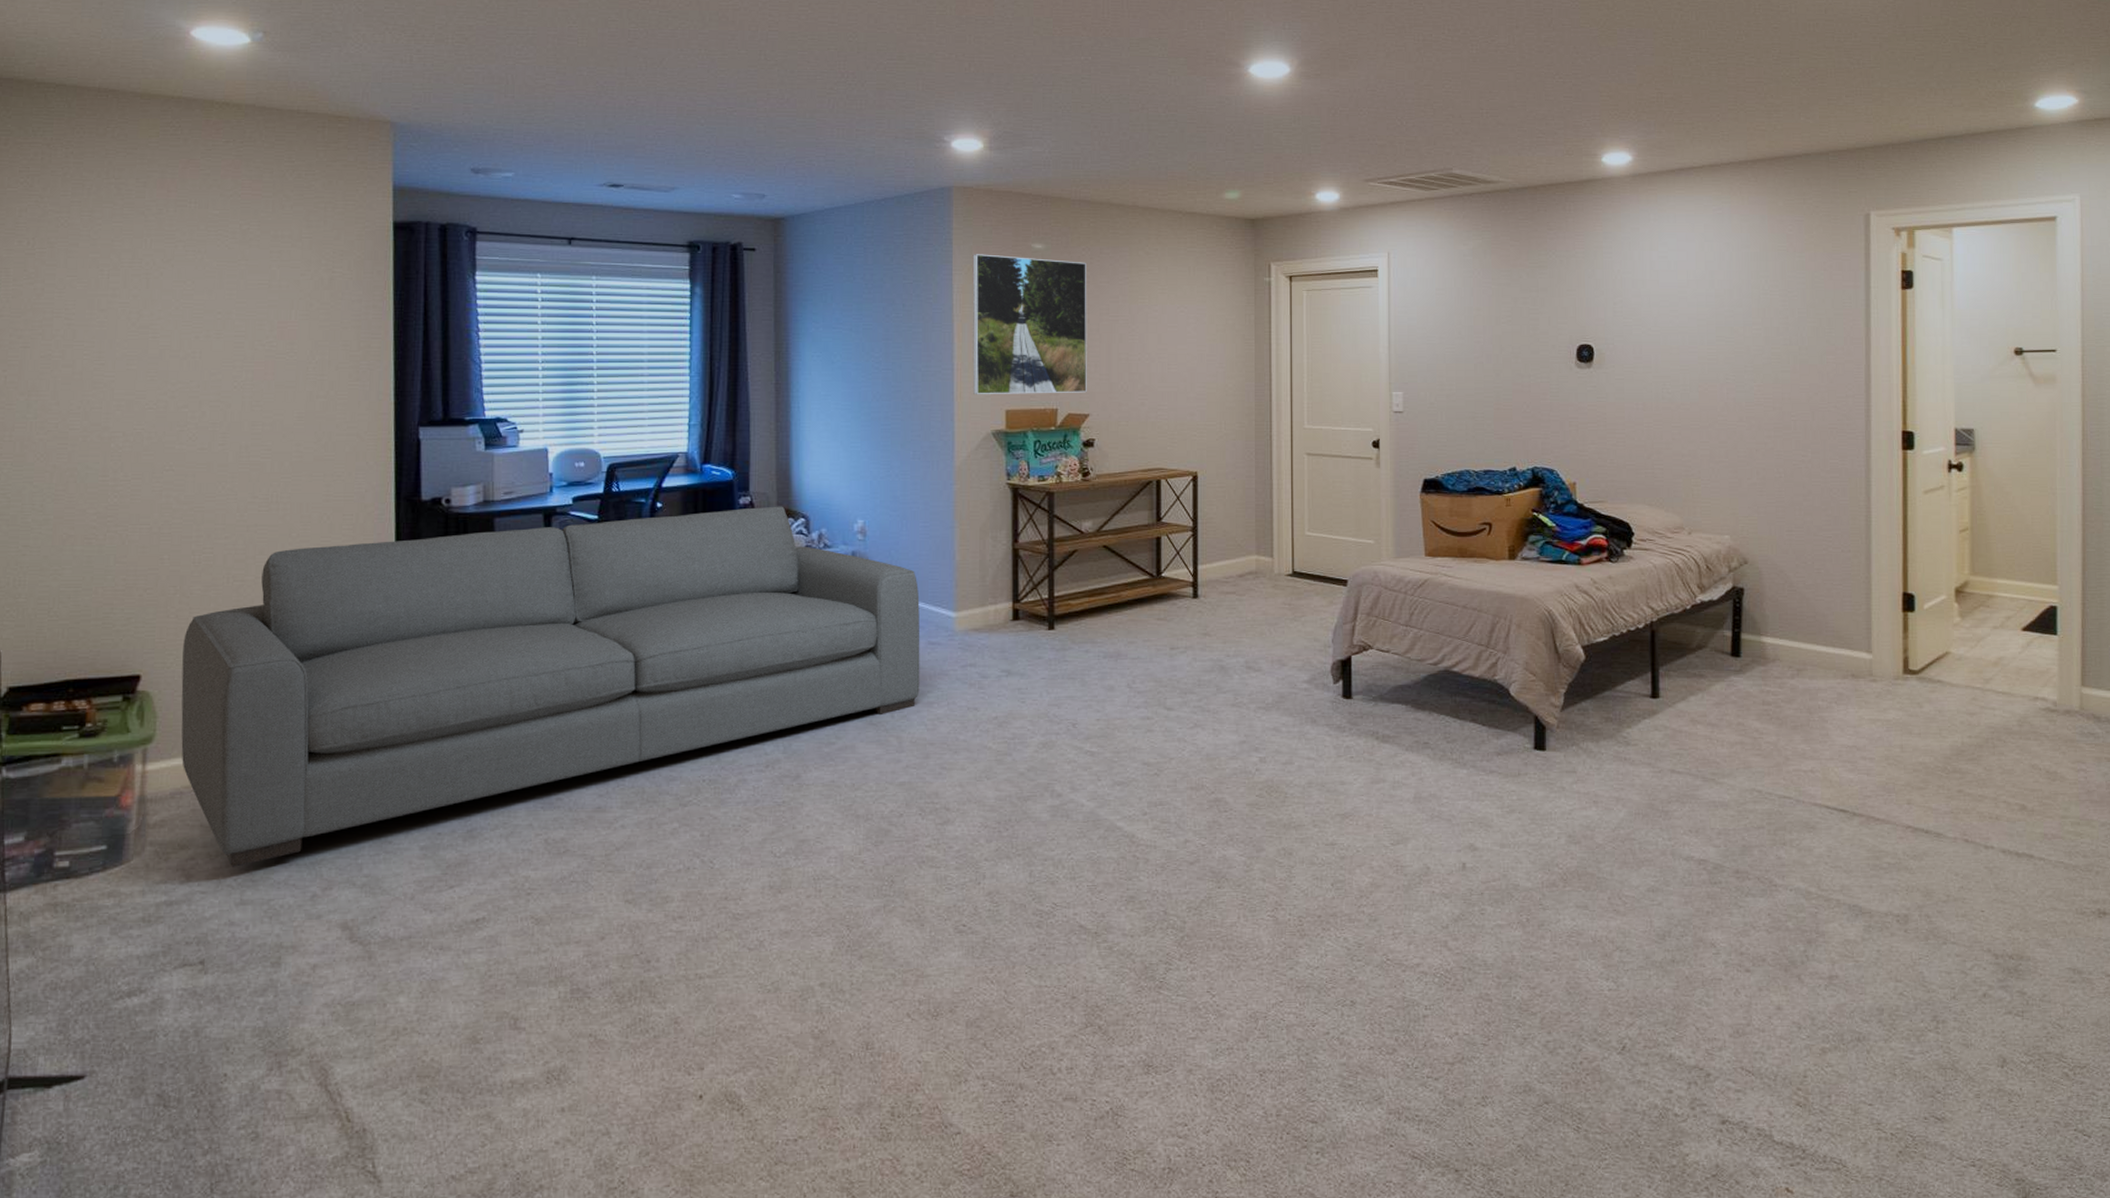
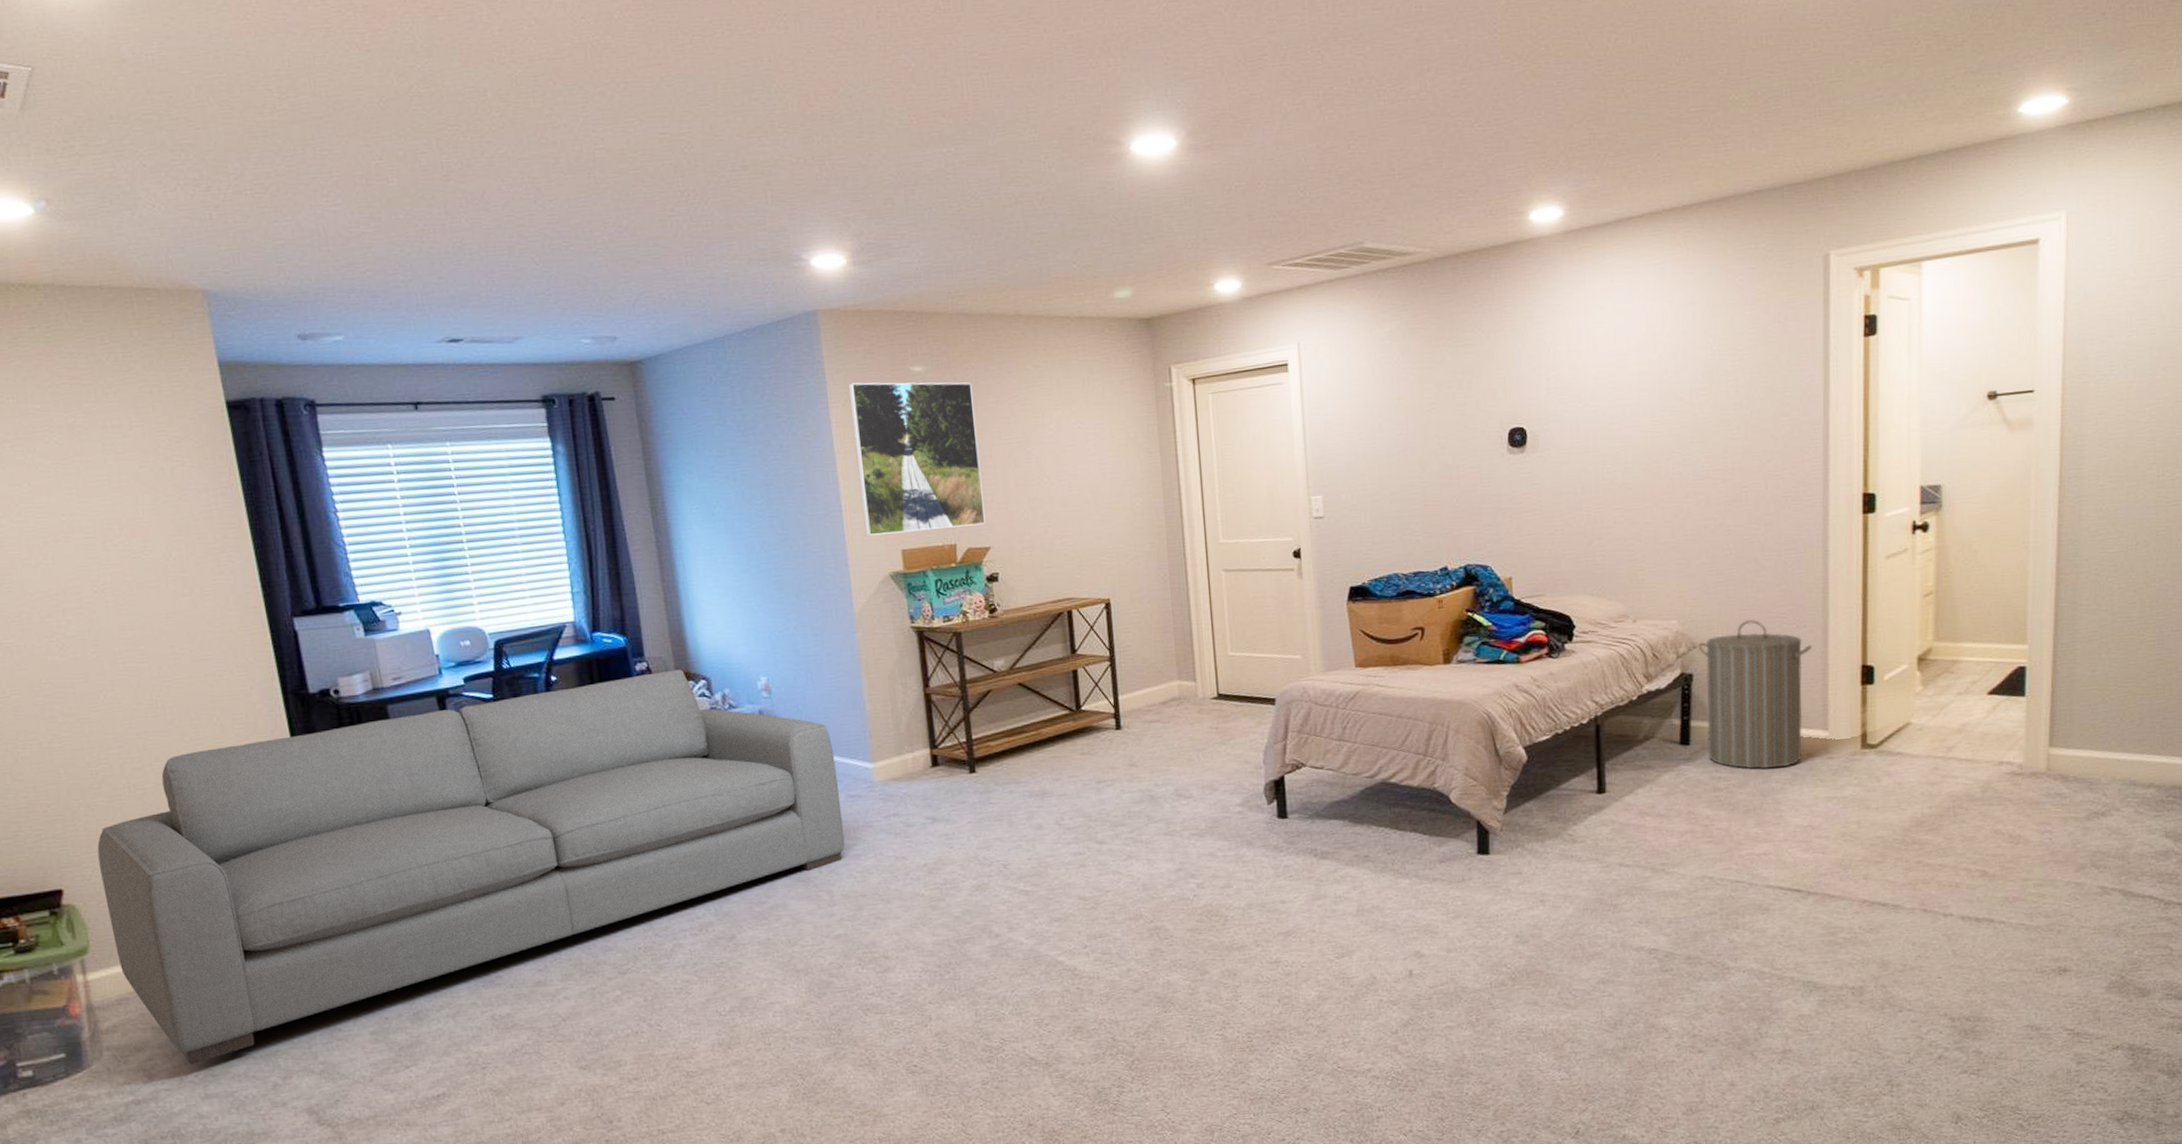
laundry hamper: none [1749,541,1857,687] -> present [1698,620,1813,770]

